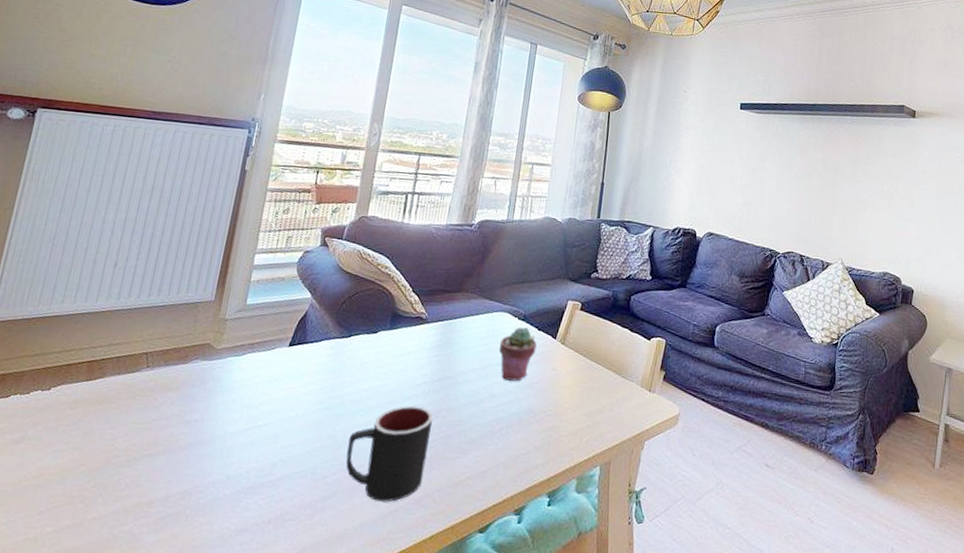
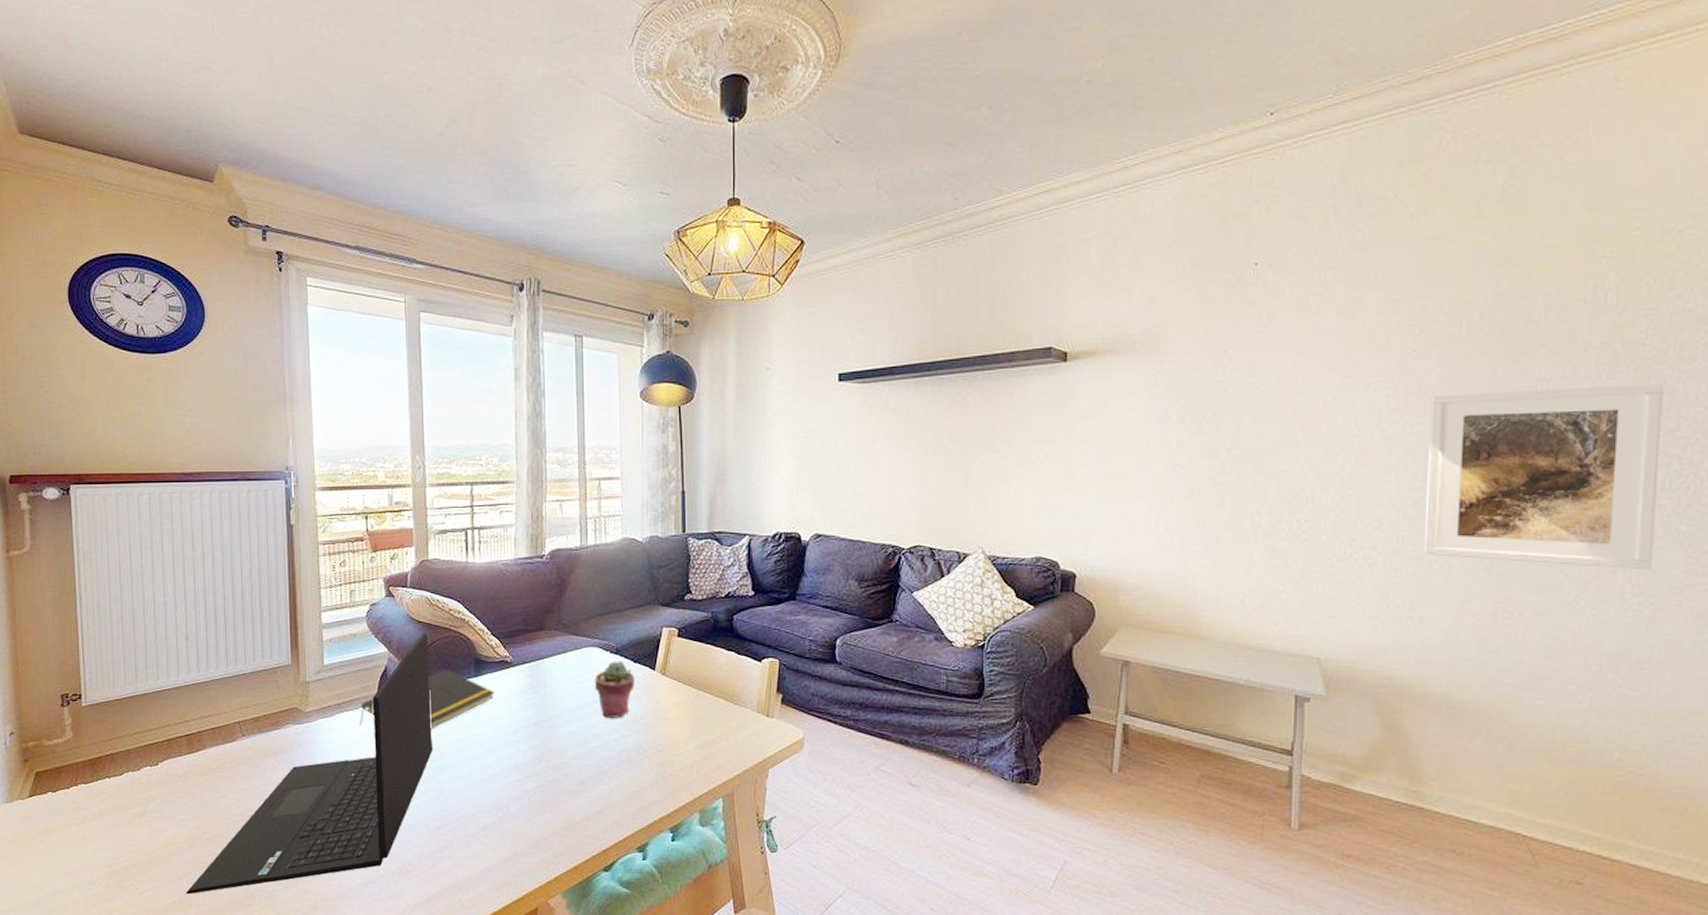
laptop: none [43,281,353,533] -> present [186,631,434,895]
notepad: none [268,319,406,376] -> present [360,669,495,728]
mug: present [346,405,434,502] -> none [455,752,538,848]

